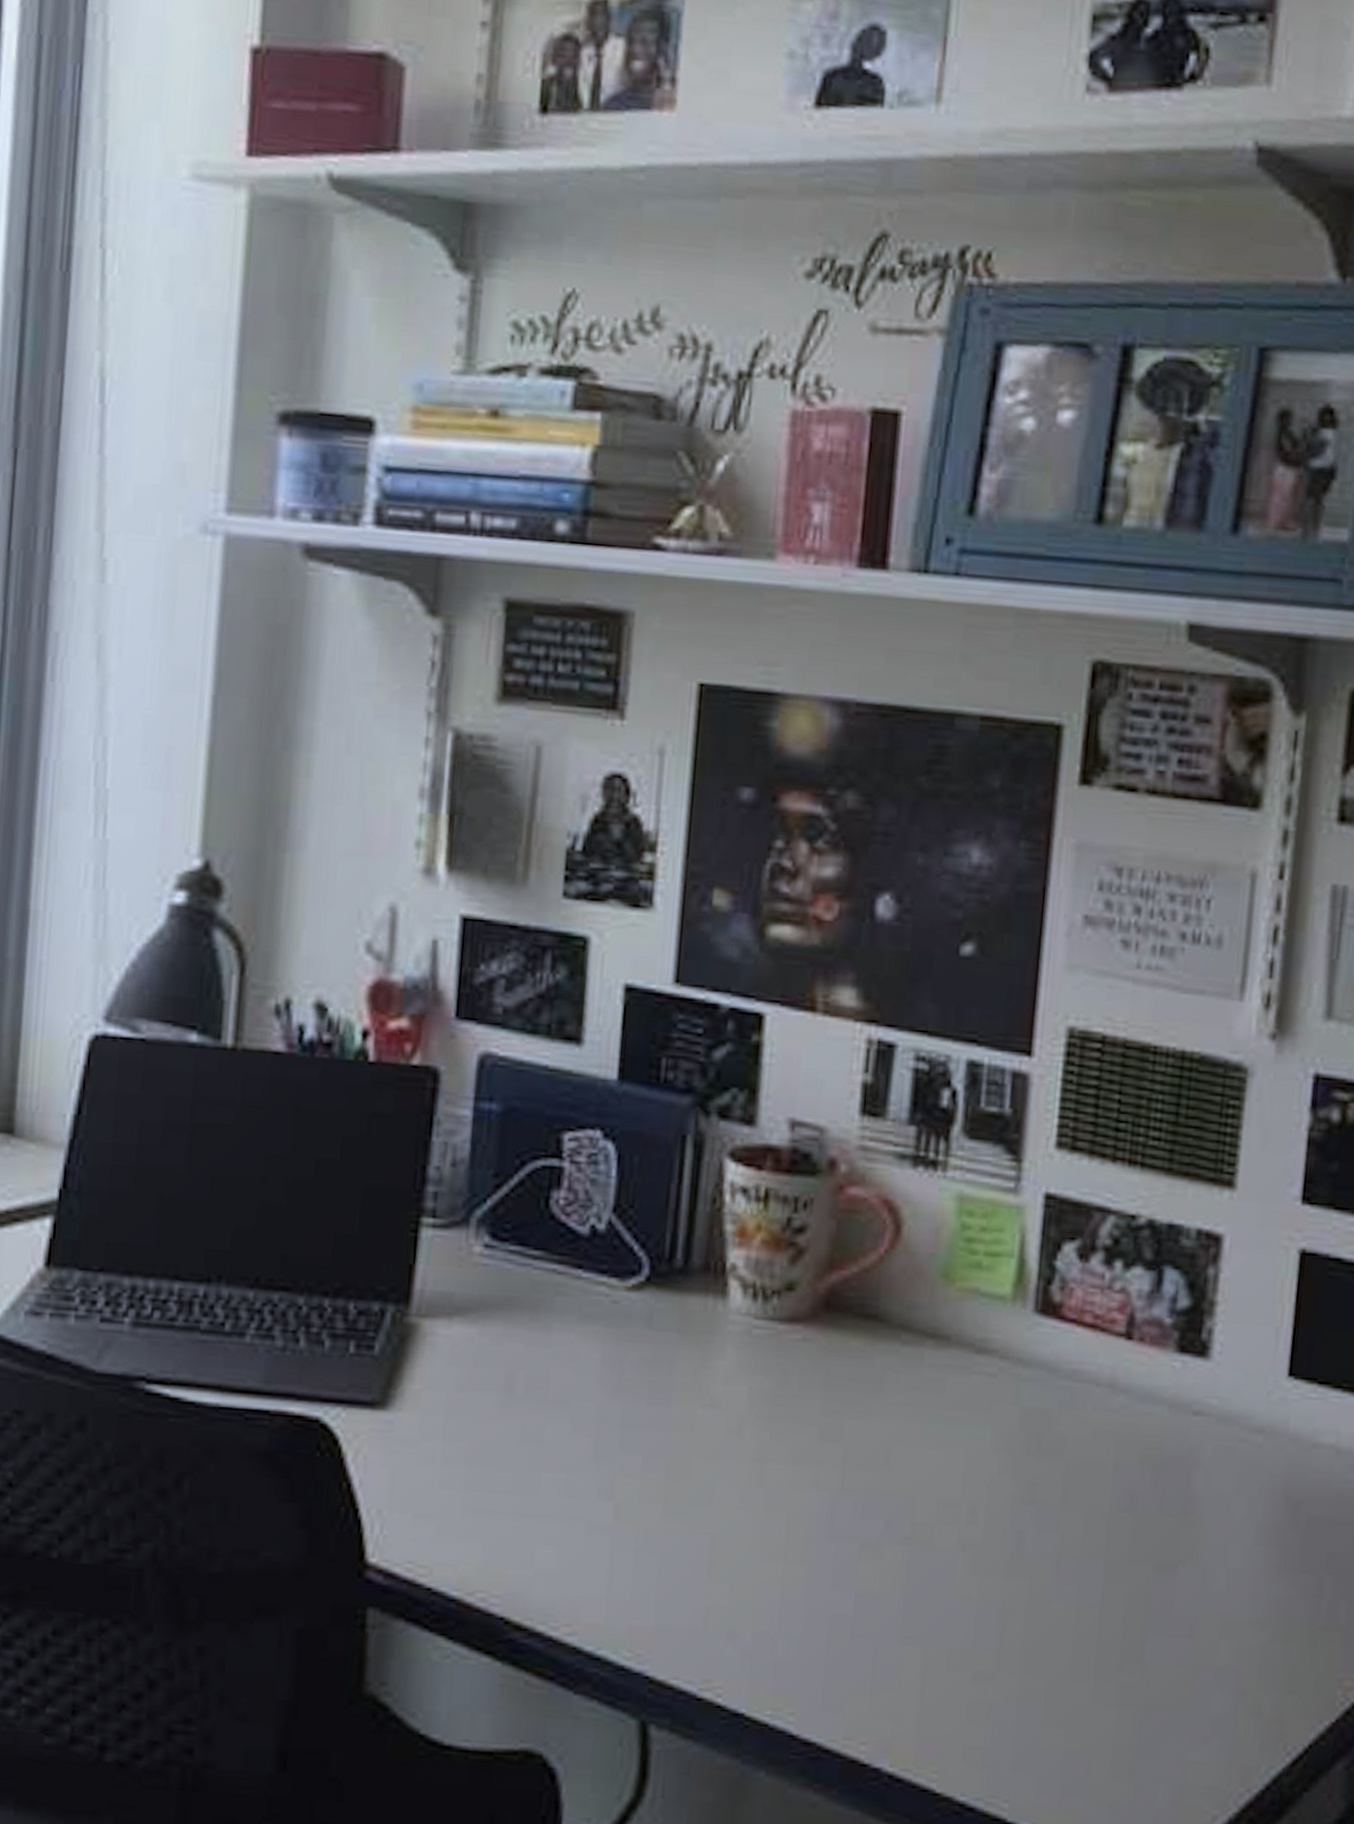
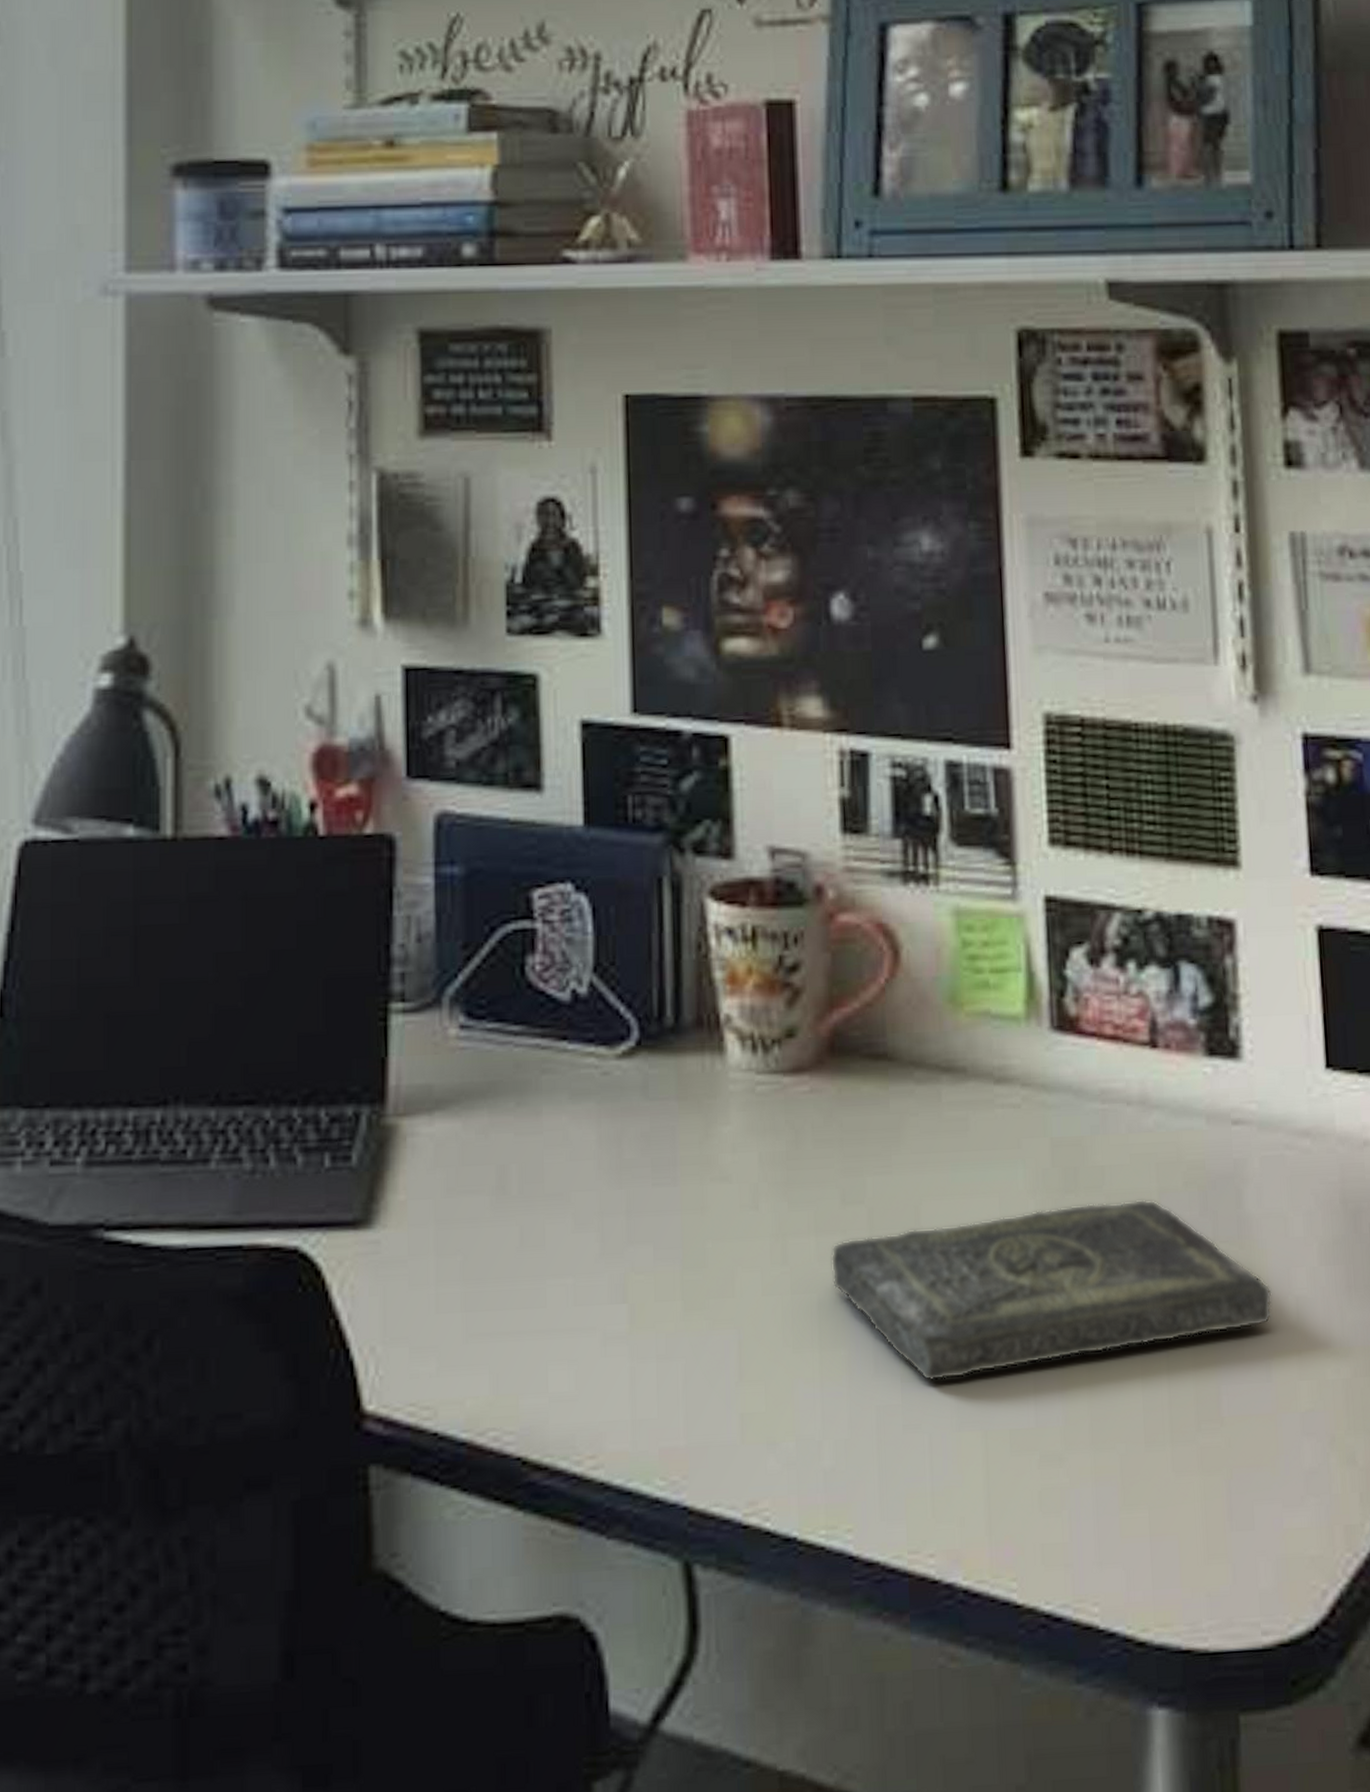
book: none [803,1466,1207,1601] -> present [831,1199,1272,1381]

